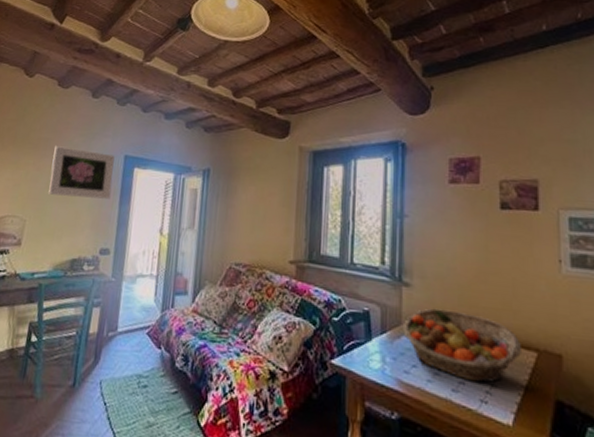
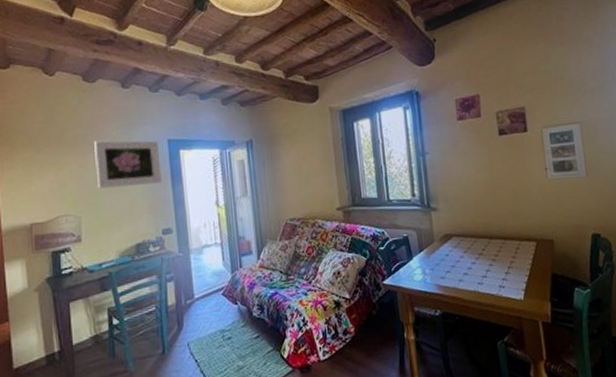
fruit basket: present [402,308,521,384] -> none [435,222,525,274]

